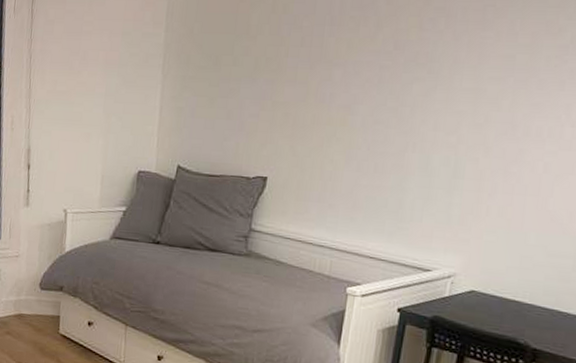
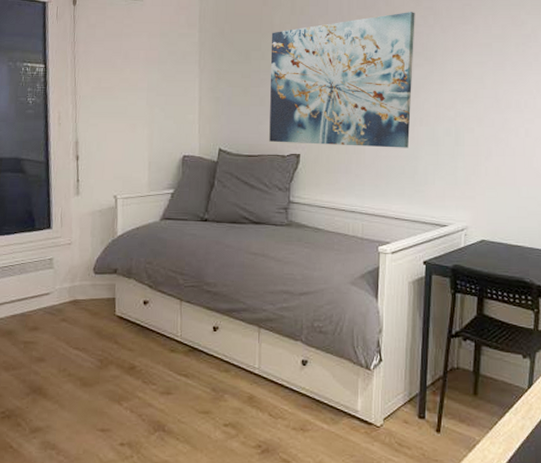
wall art: none [234,13,423,178] -> present [269,12,415,148]

